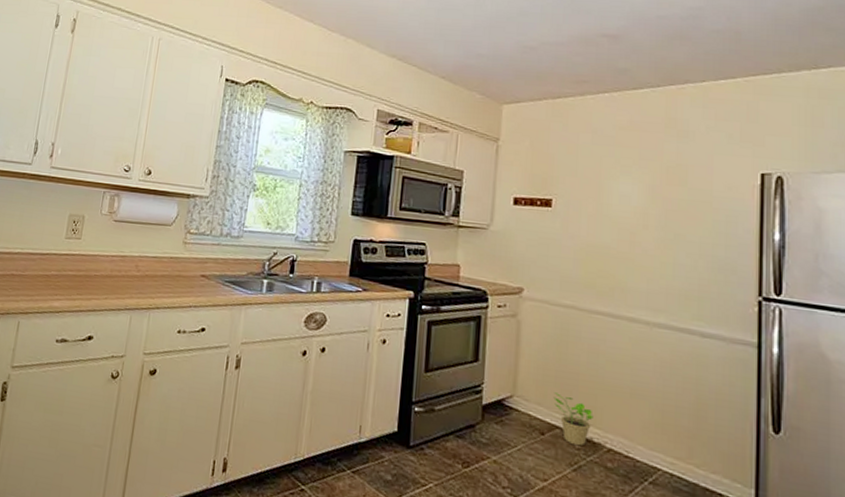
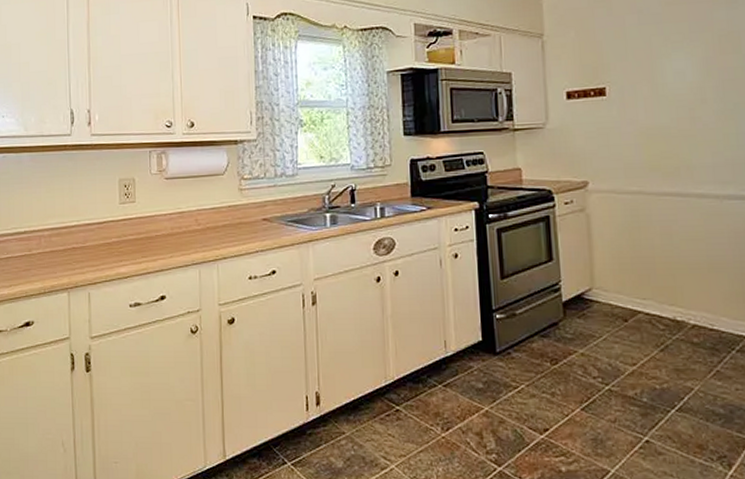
potted plant: present [553,392,593,446] -> none [632,279,674,327]

